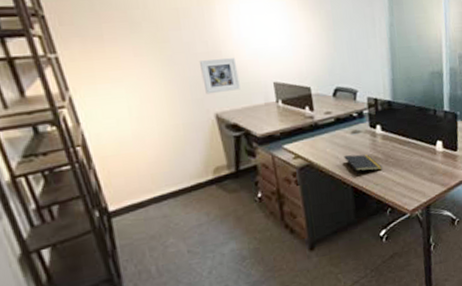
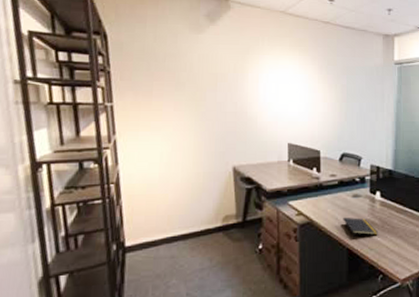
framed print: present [198,58,240,95] -> none [226,119,259,149]

